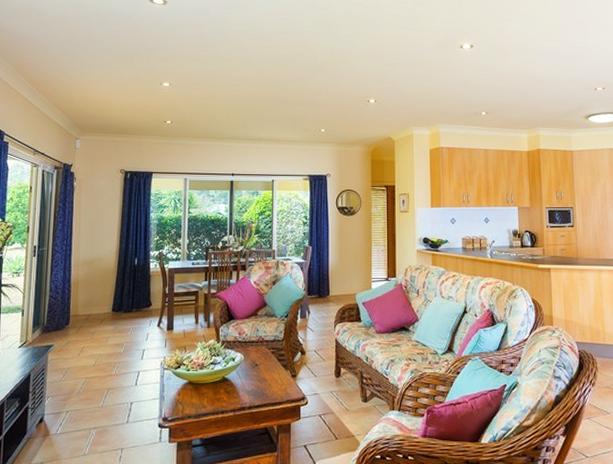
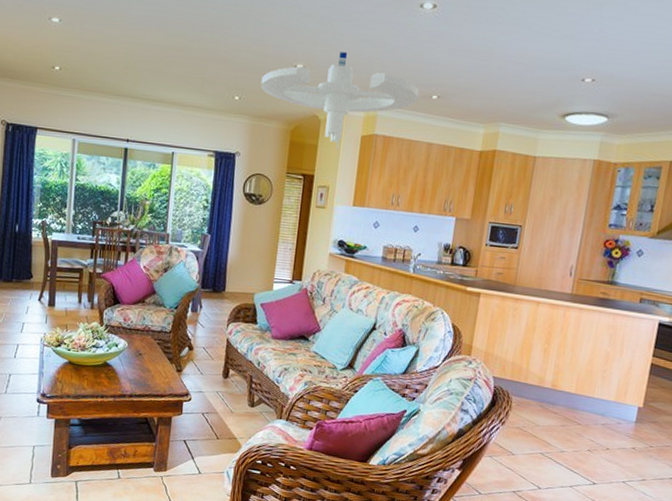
ceiling fan: none [342,87,470,163] -> present [260,52,419,151]

